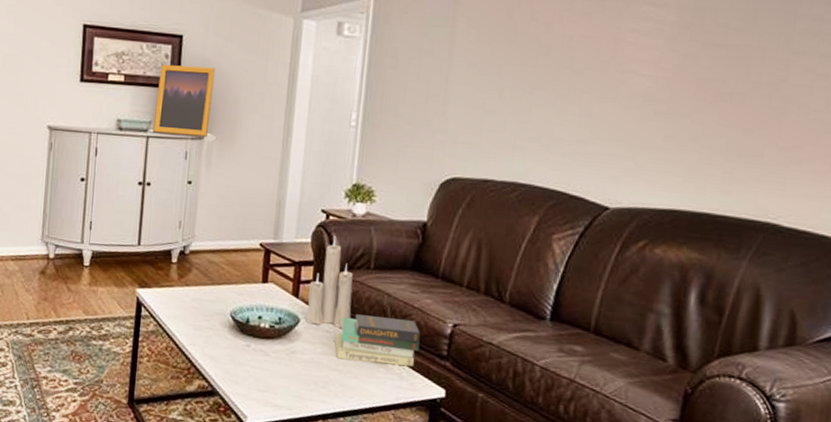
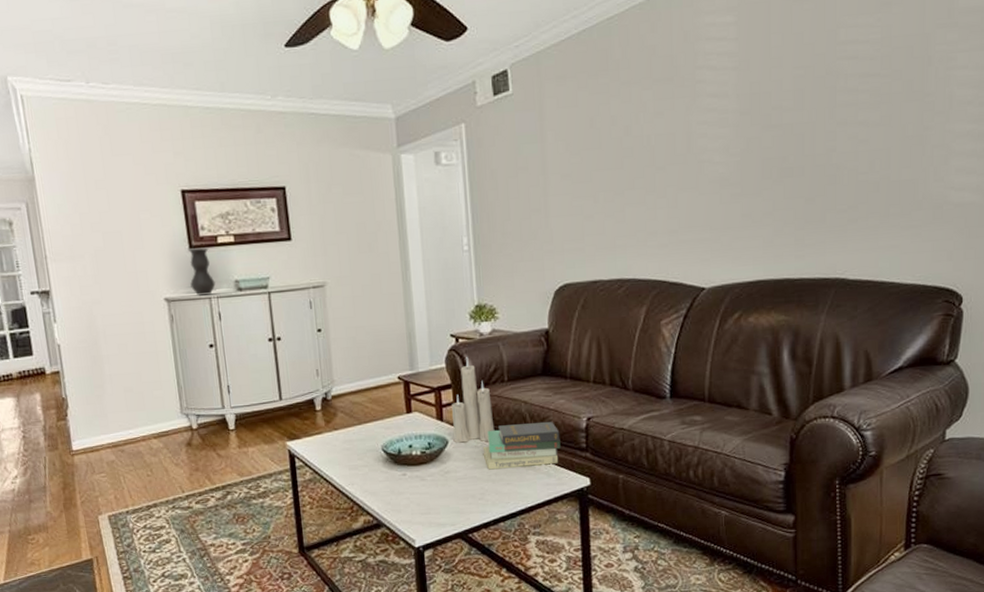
vase: none [74,82,99,130] -> present [187,247,216,296]
picture frame: present [152,64,216,137] -> none [268,214,328,288]

